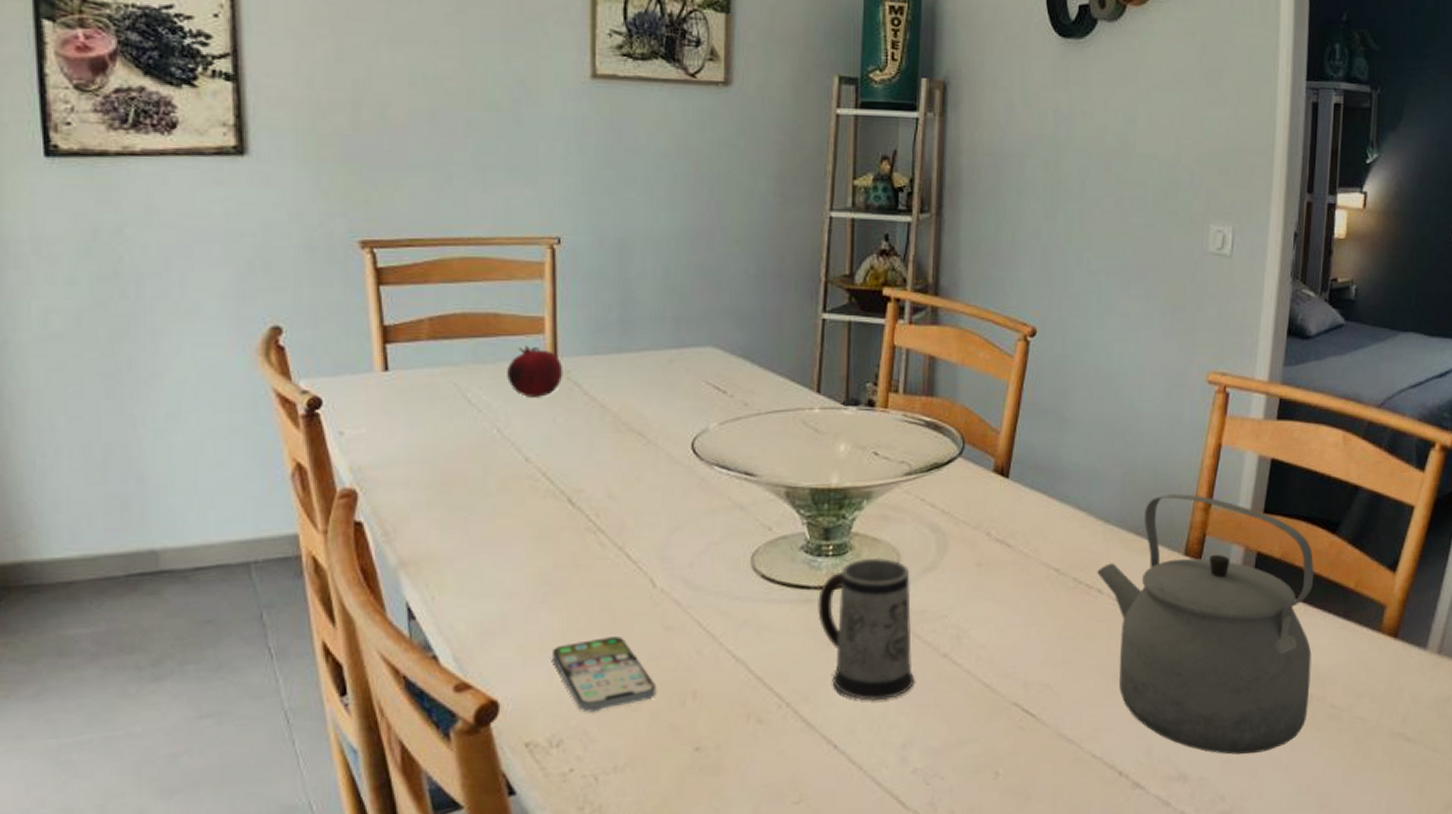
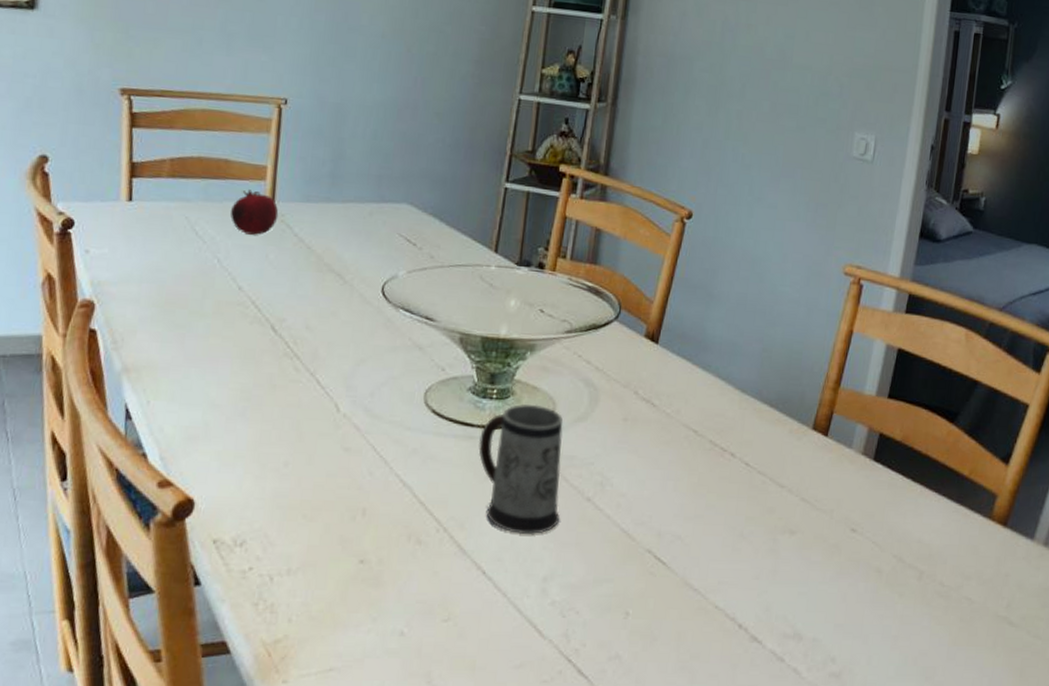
smartphone: present [553,636,657,713] -> none [244,452,332,518]
tea kettle: present [1097,494,1314,755] -> none [731,372,932,622]

